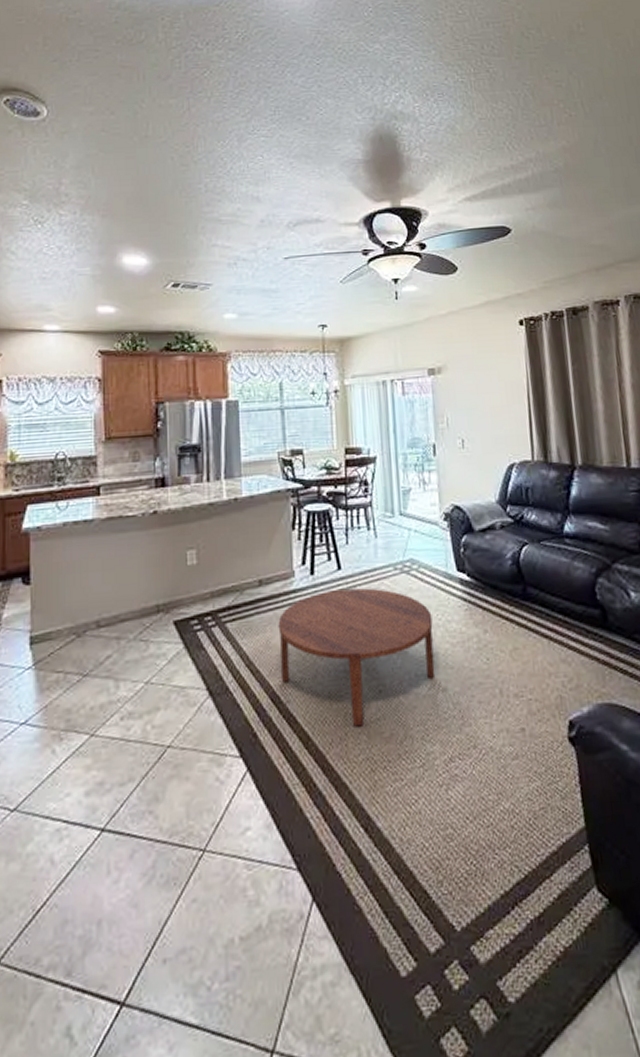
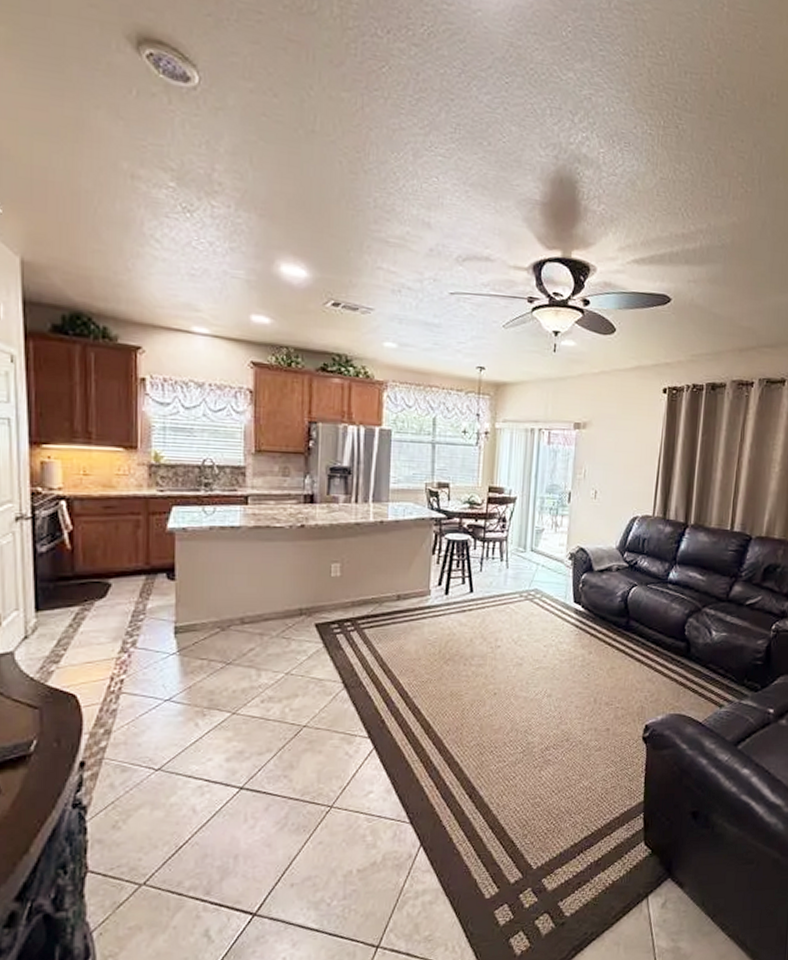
coffee table: present [278,588,436,727] -> none [411,608,547,720]

